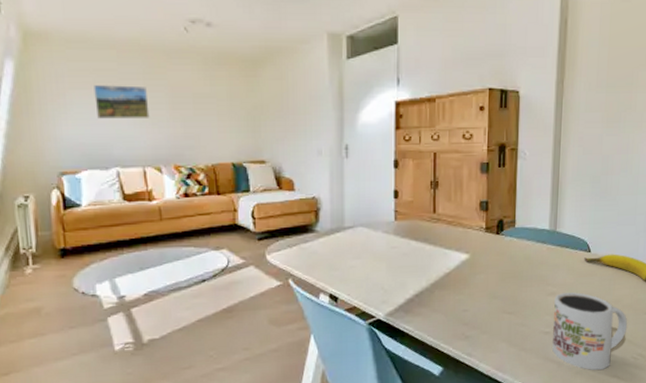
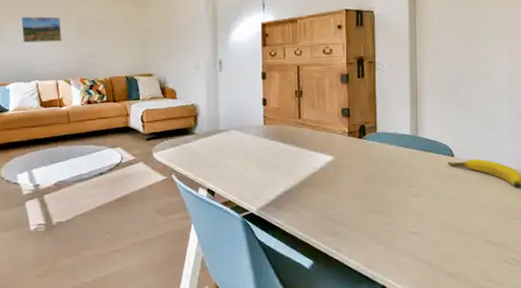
mug: present [552,292,628,370] -> none [420,195,499,272]

